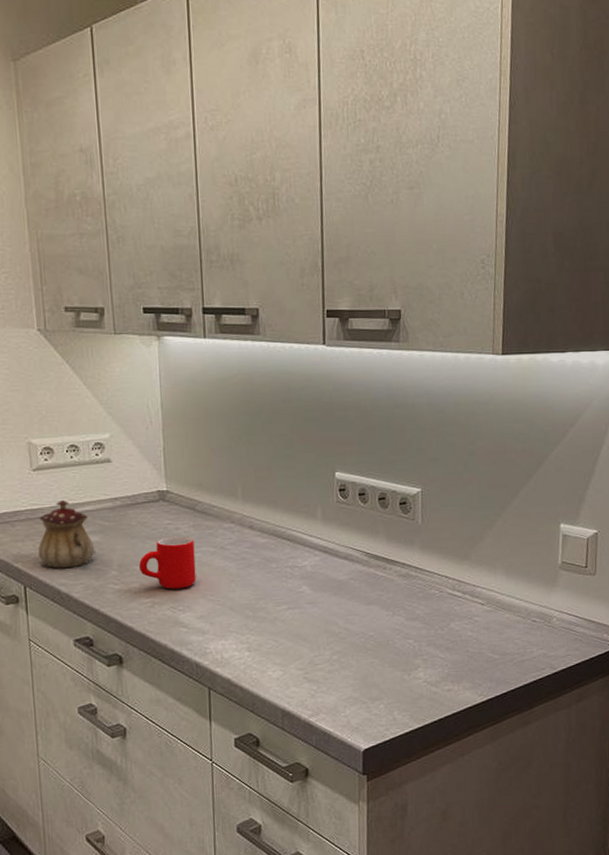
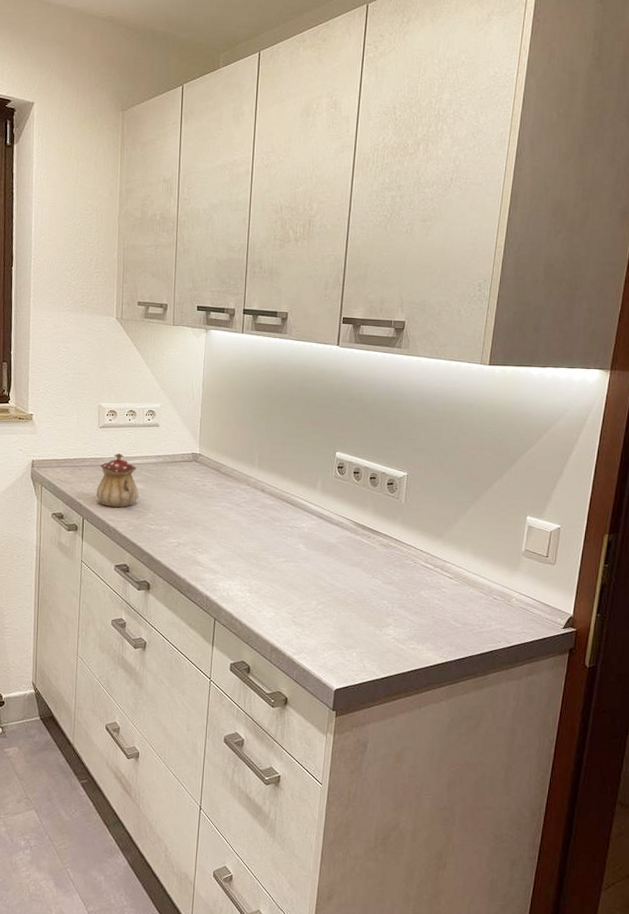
mug: present [139,536,197,589] -> none [171,491,216,535]

